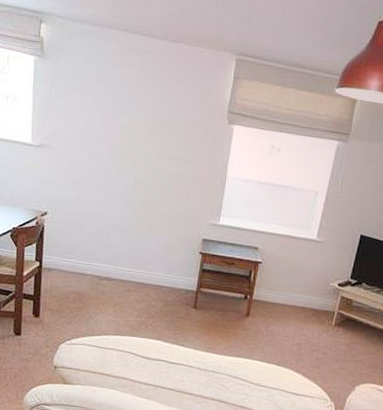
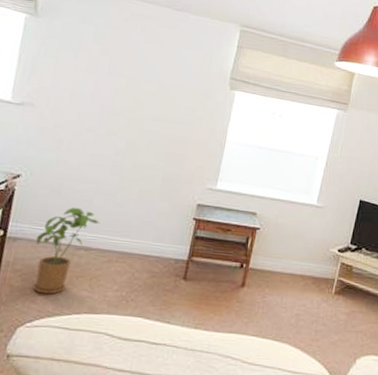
house plant: none [66,241,118,318] -> present [32,207,100,295]

